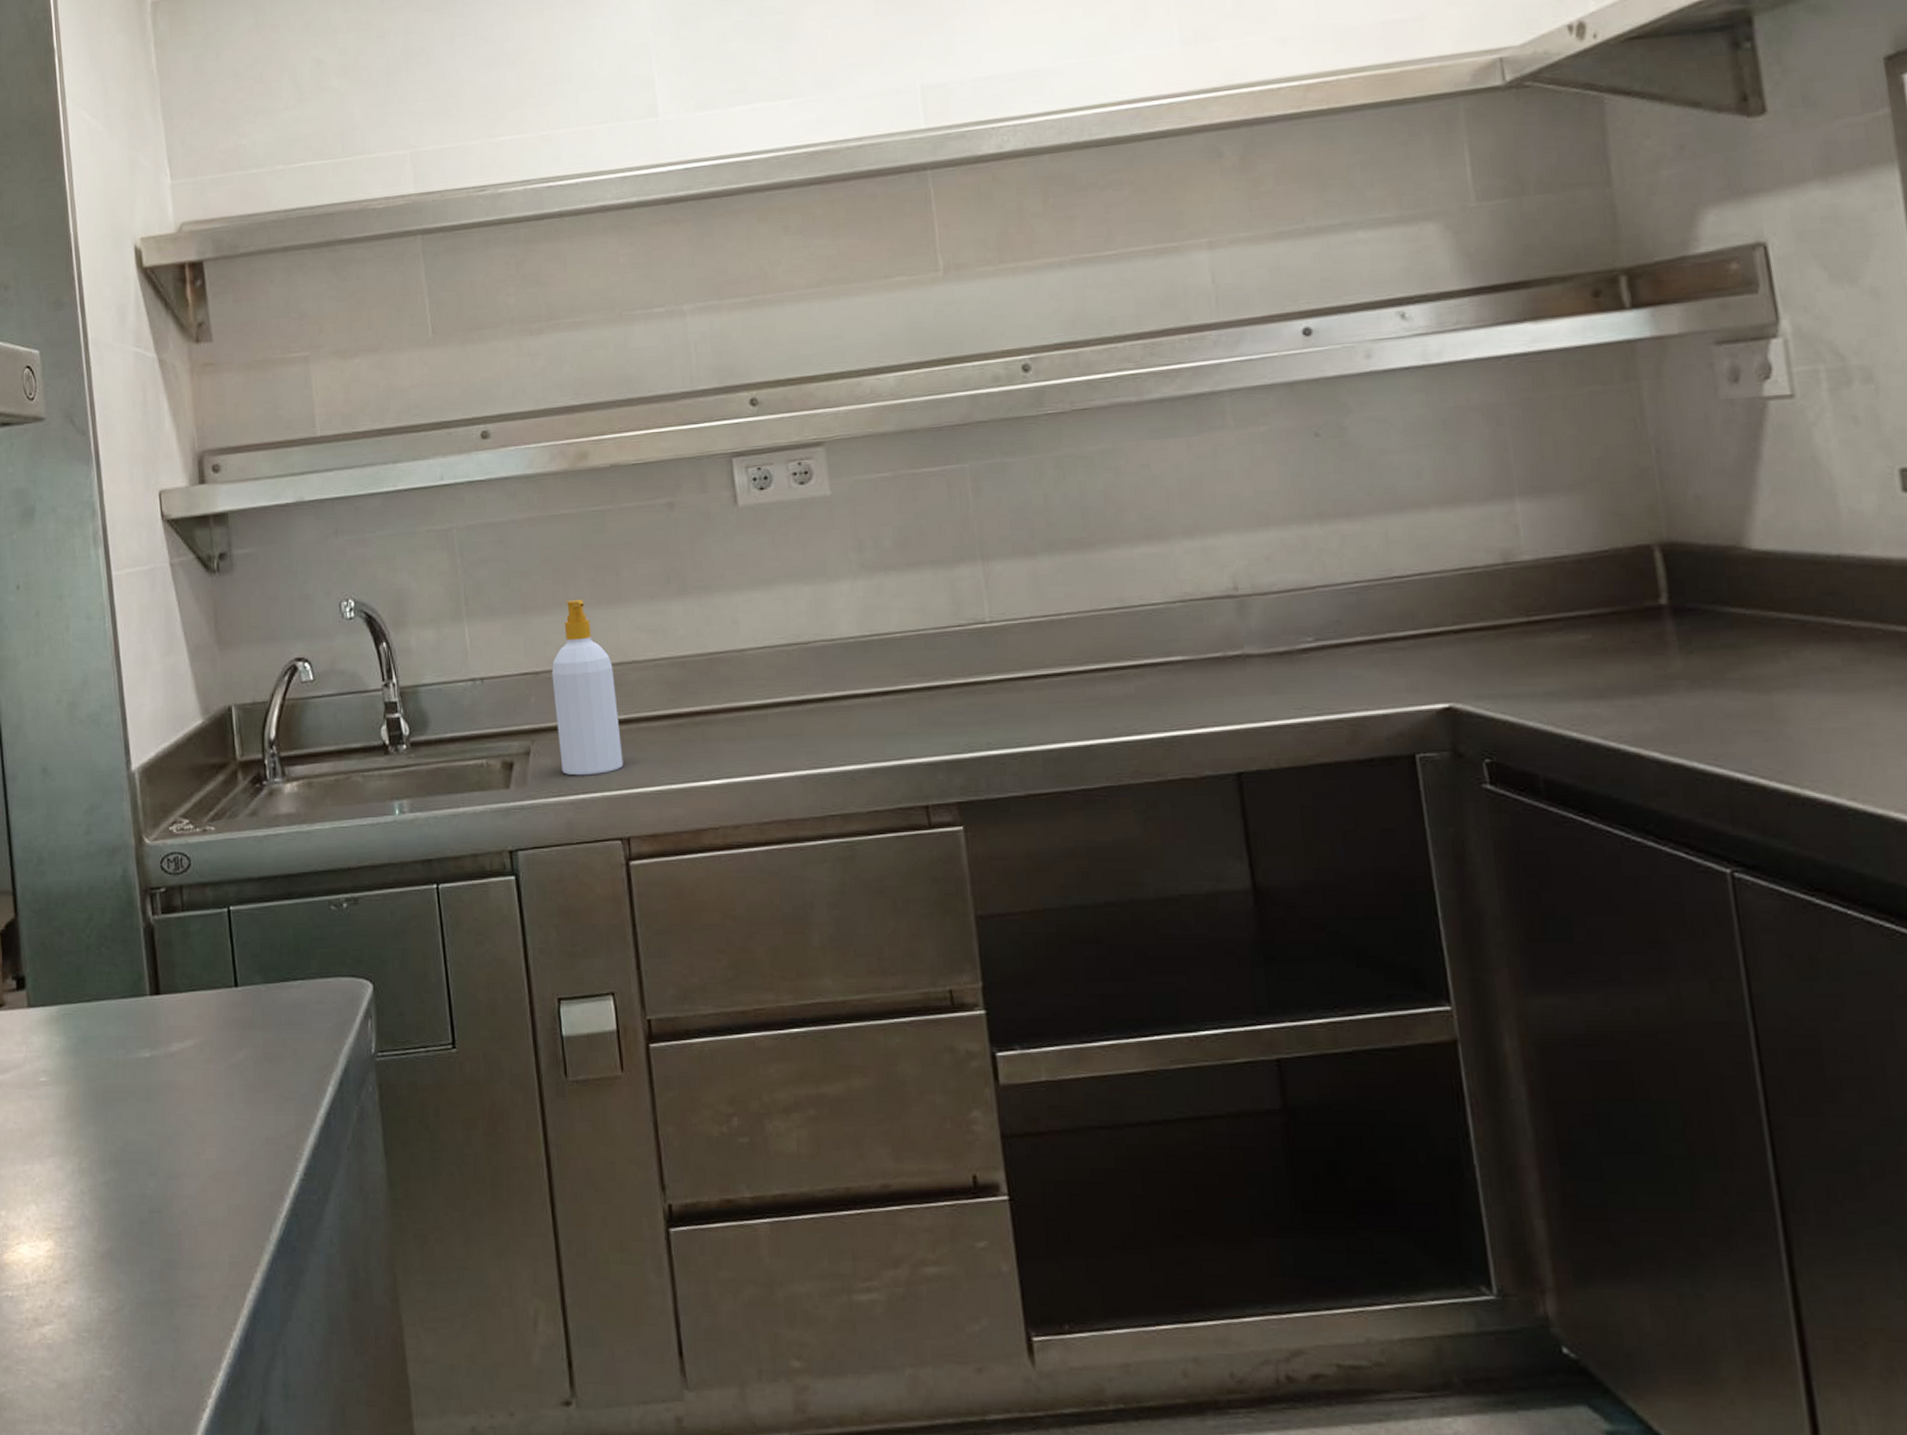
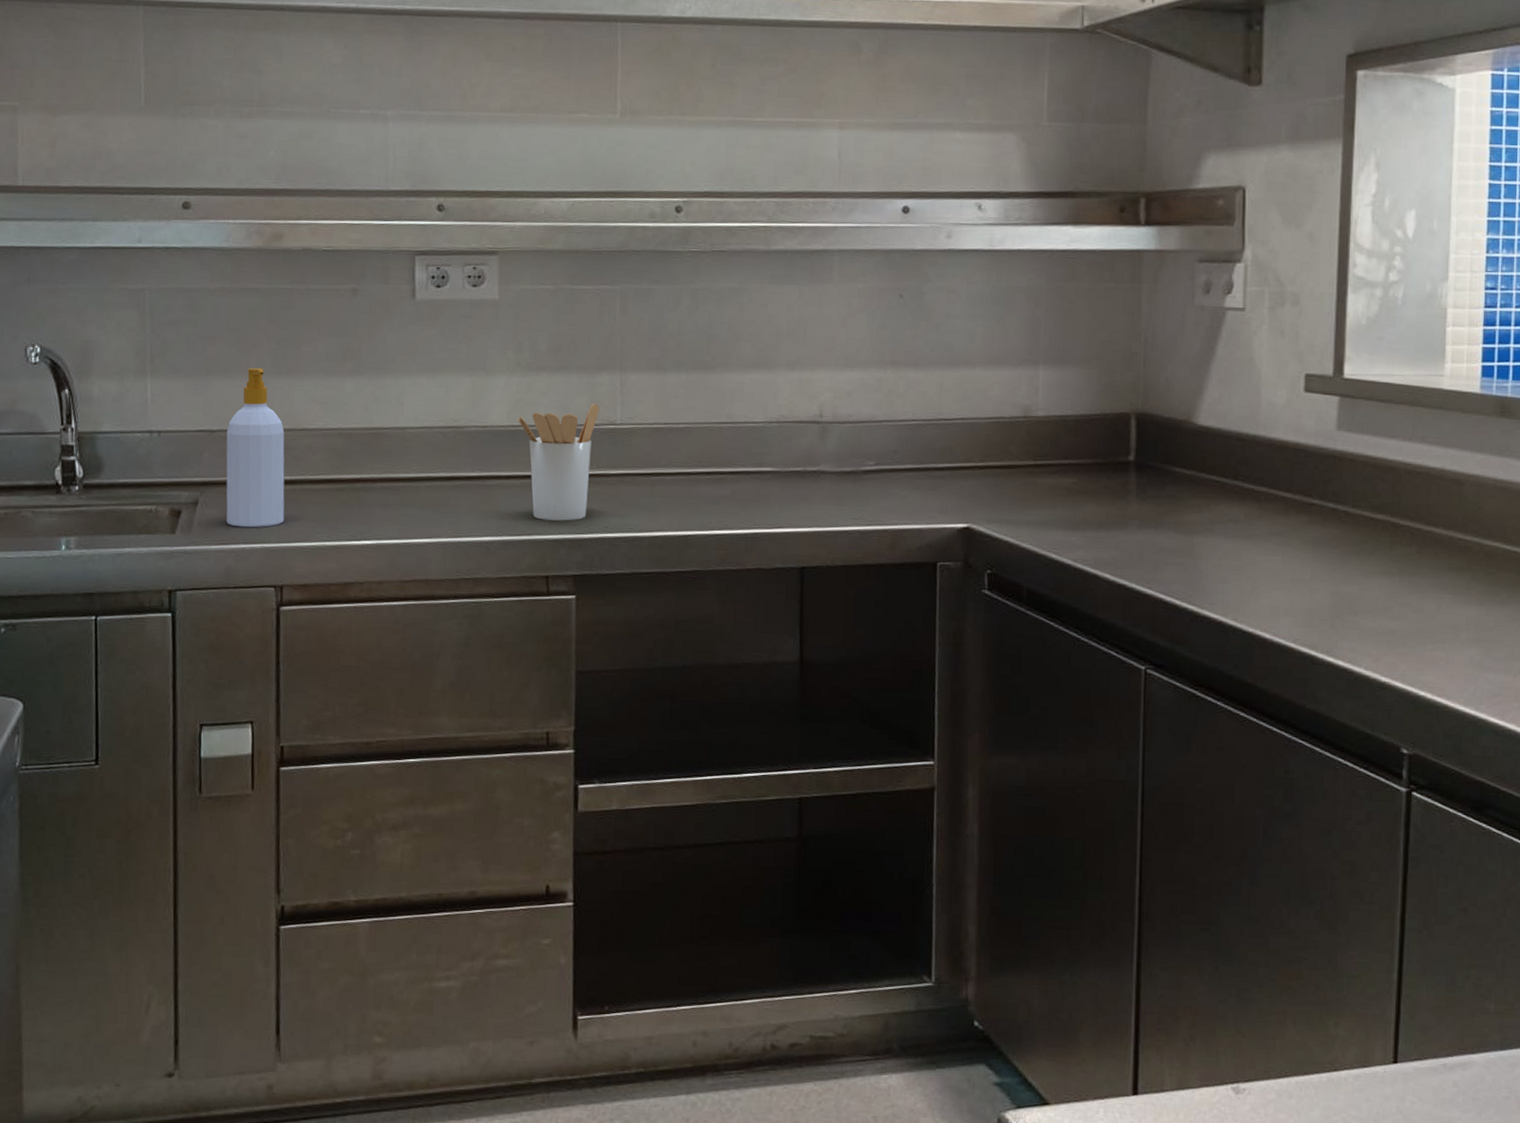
utensil holder: none [869,601,964,741] -> present [517,403,599,521]

